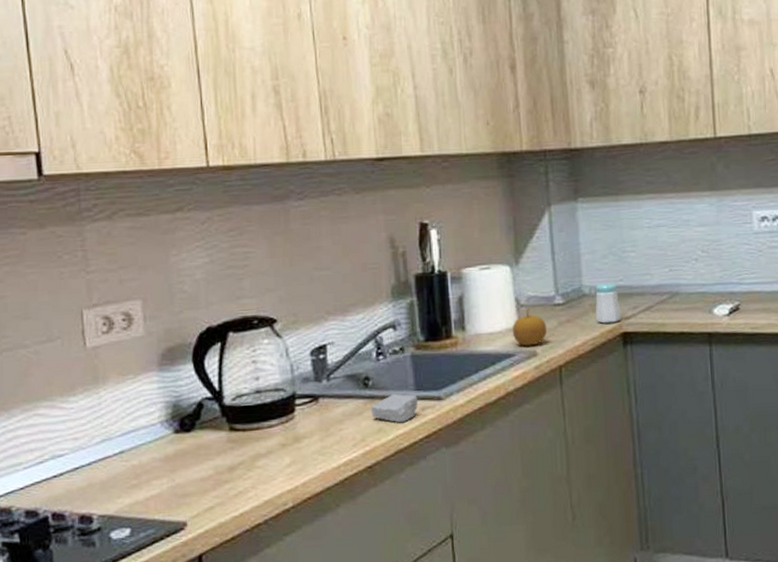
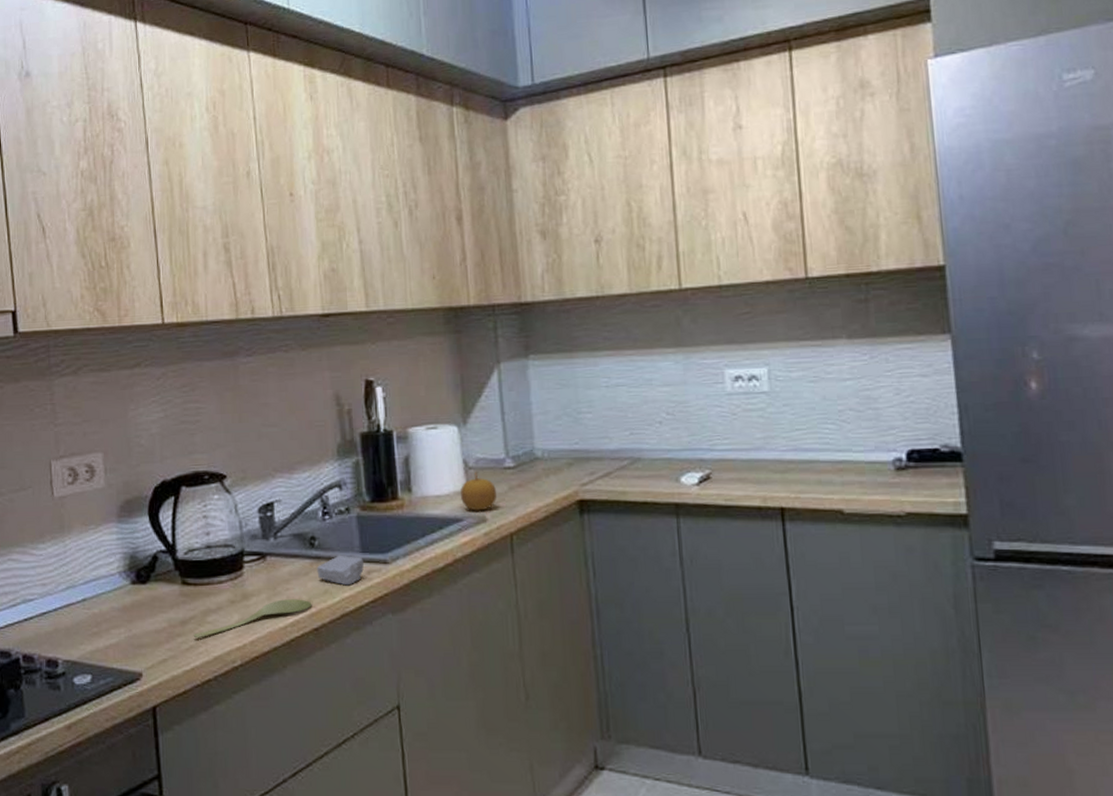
spoon: none [242,438,366,484] -> present [193,599,312,639]
salt shaker: present [595,282,621,324] -> none [549,445,577,490]

